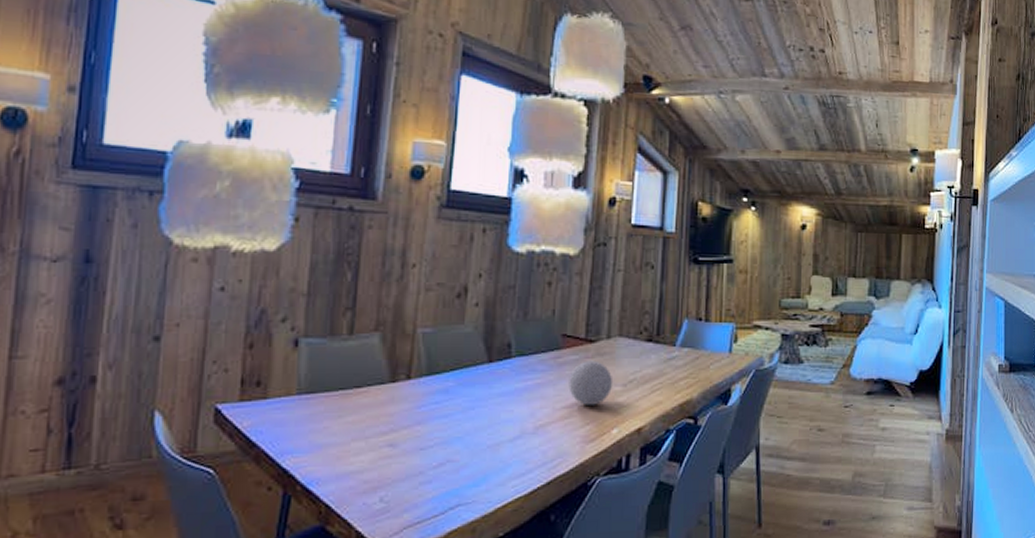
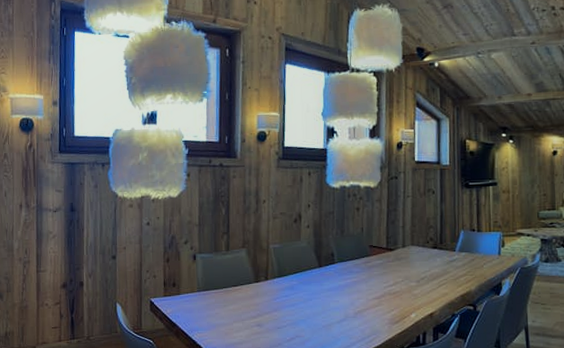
decorative ball: present [568,360,612,405] -> none [376,264,409,297]

